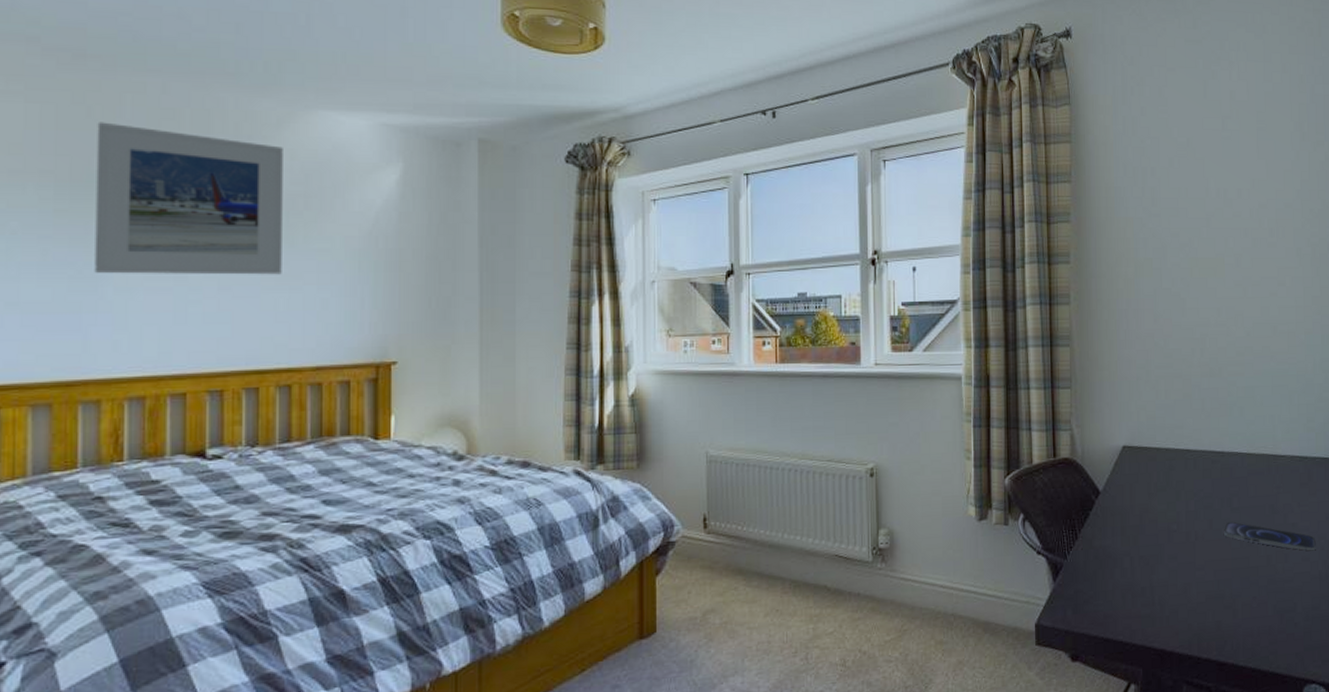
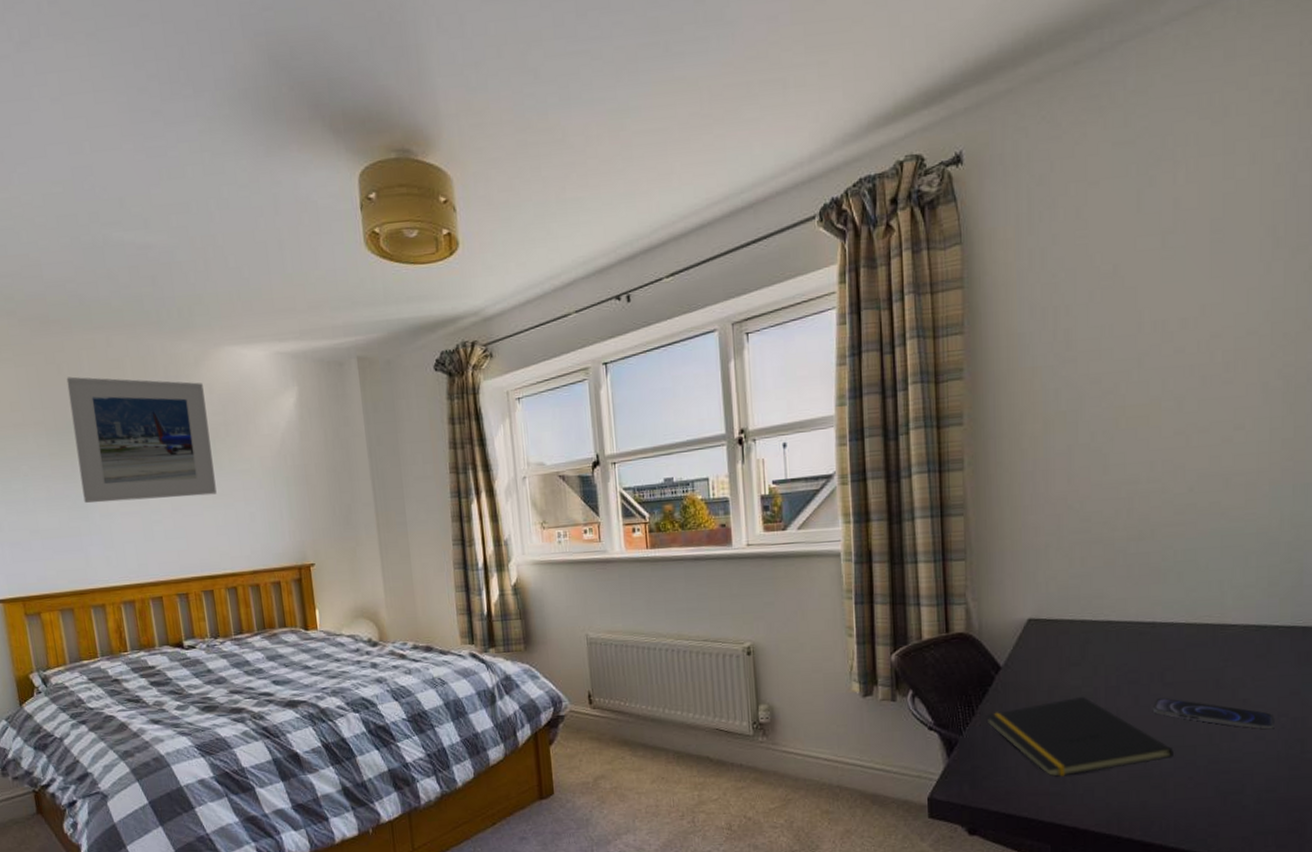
notepad: none [1086,521,1241,599] -> present [985,697,1174,777]

